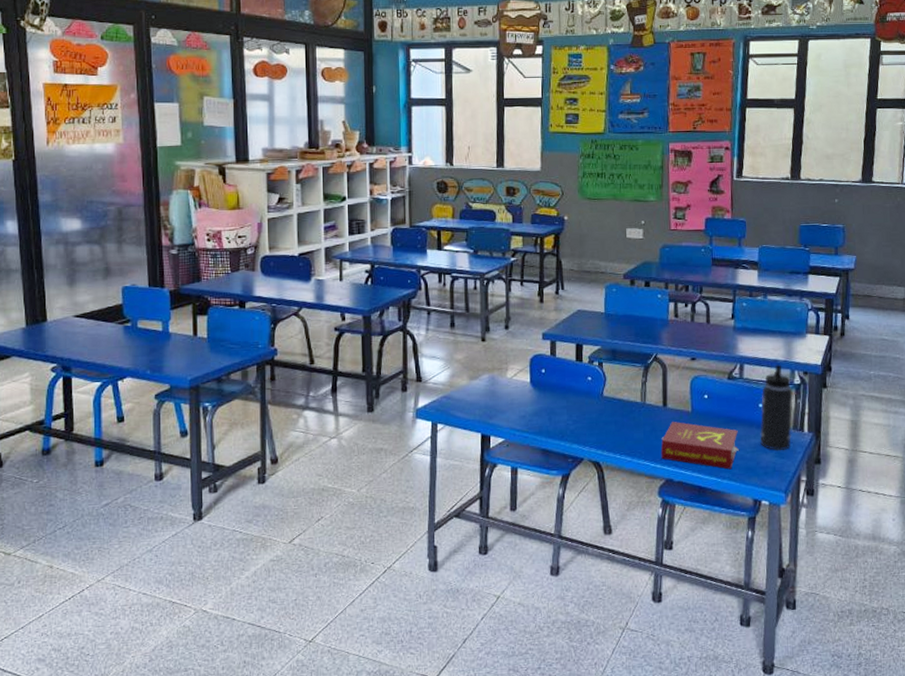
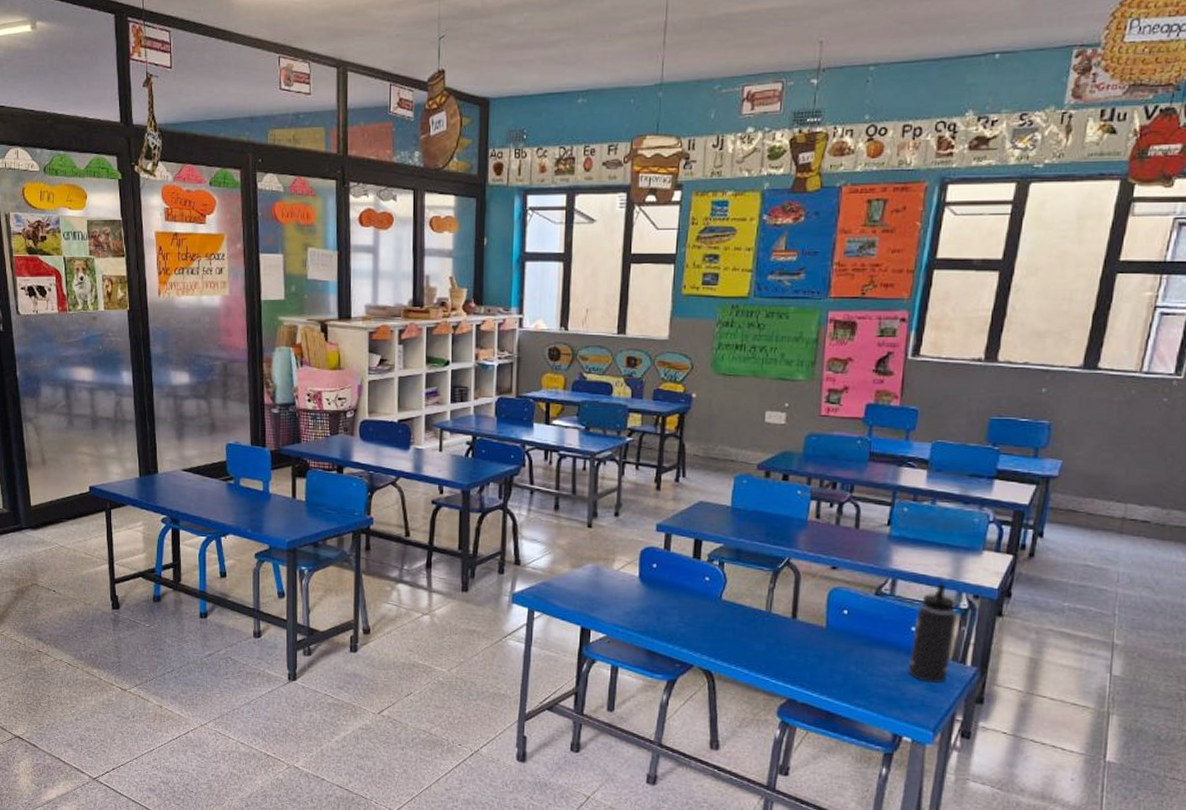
book: present [660,422,740,470] -> none [784,636,882,697]

